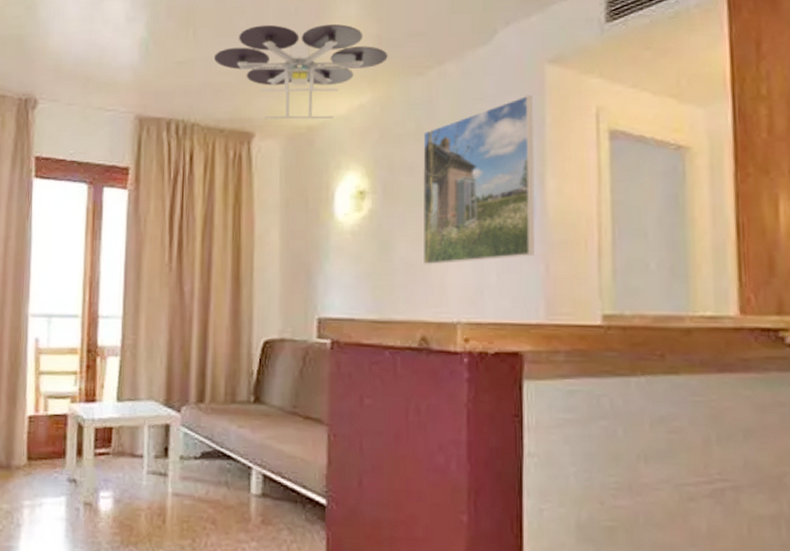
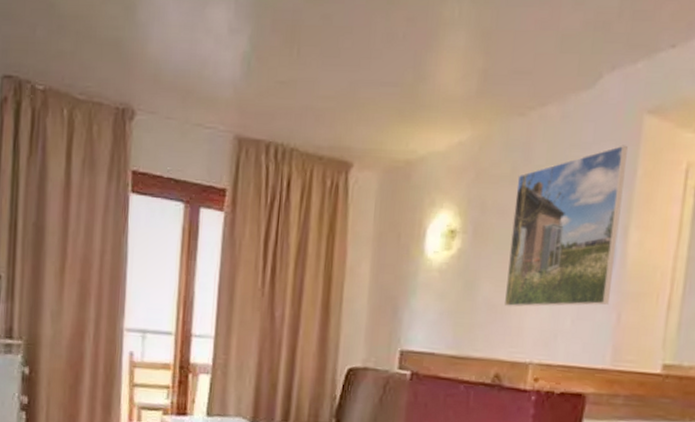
ceiling light: present [213,23,388,120] -> none [316,48,492,154]

